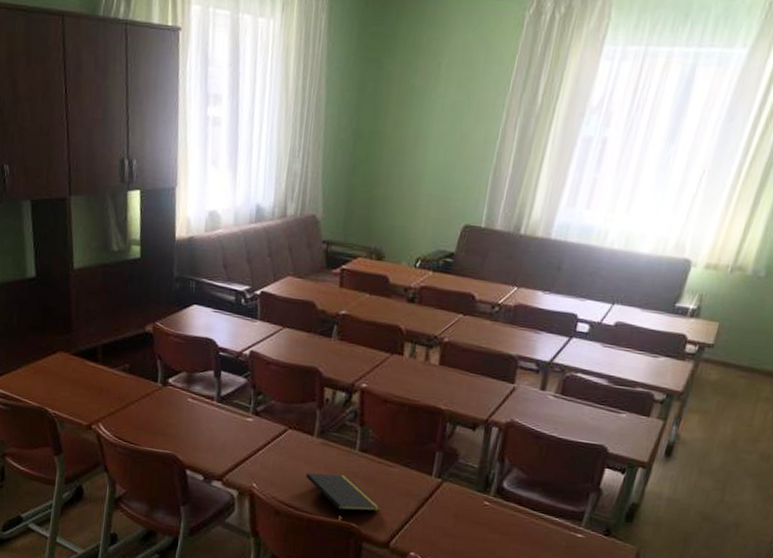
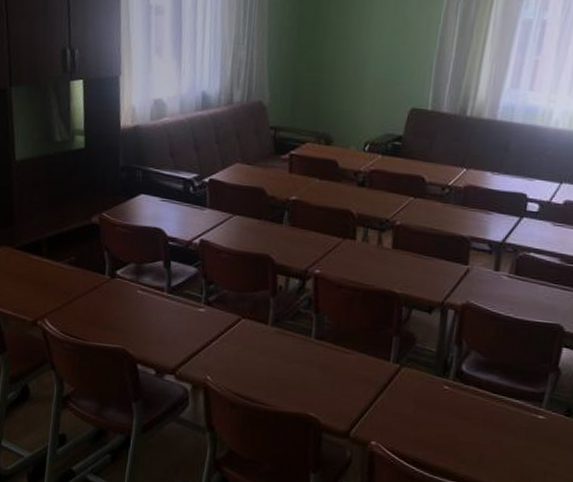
notepad: present [306,472,381,516] -> none [261,363,340,406]

